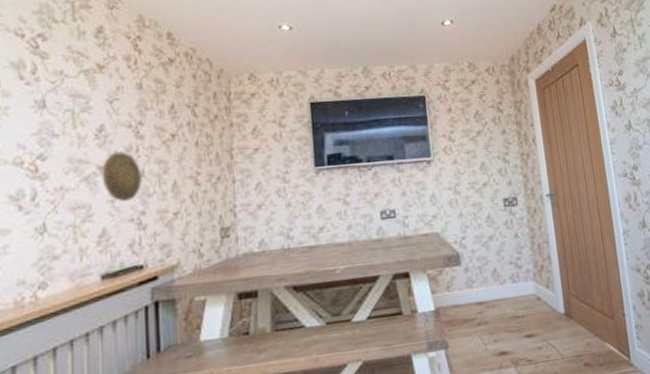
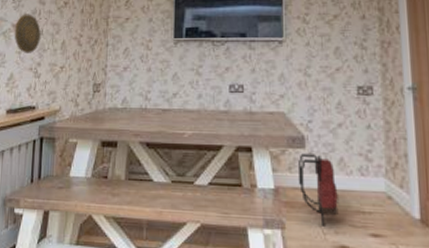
backpack: none [455,269,496,338] -> present [297,153,340,226]

